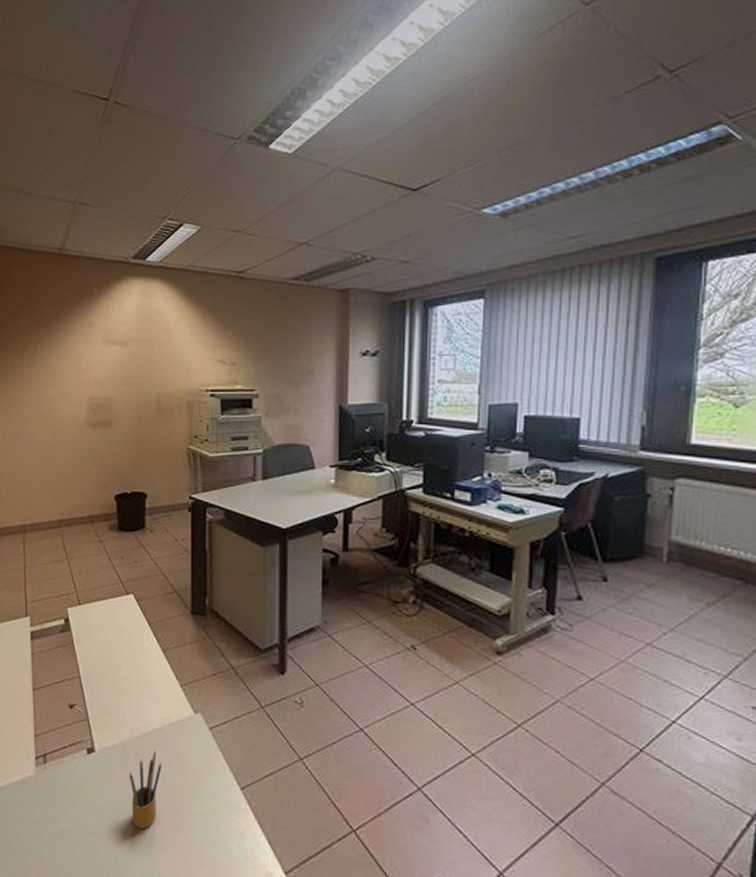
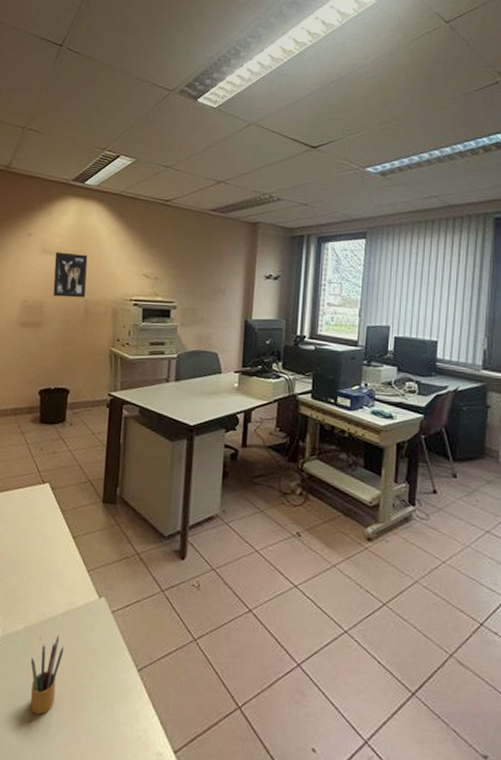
wall art: none [120,341,157,392] -> present [53,252,88,298]

